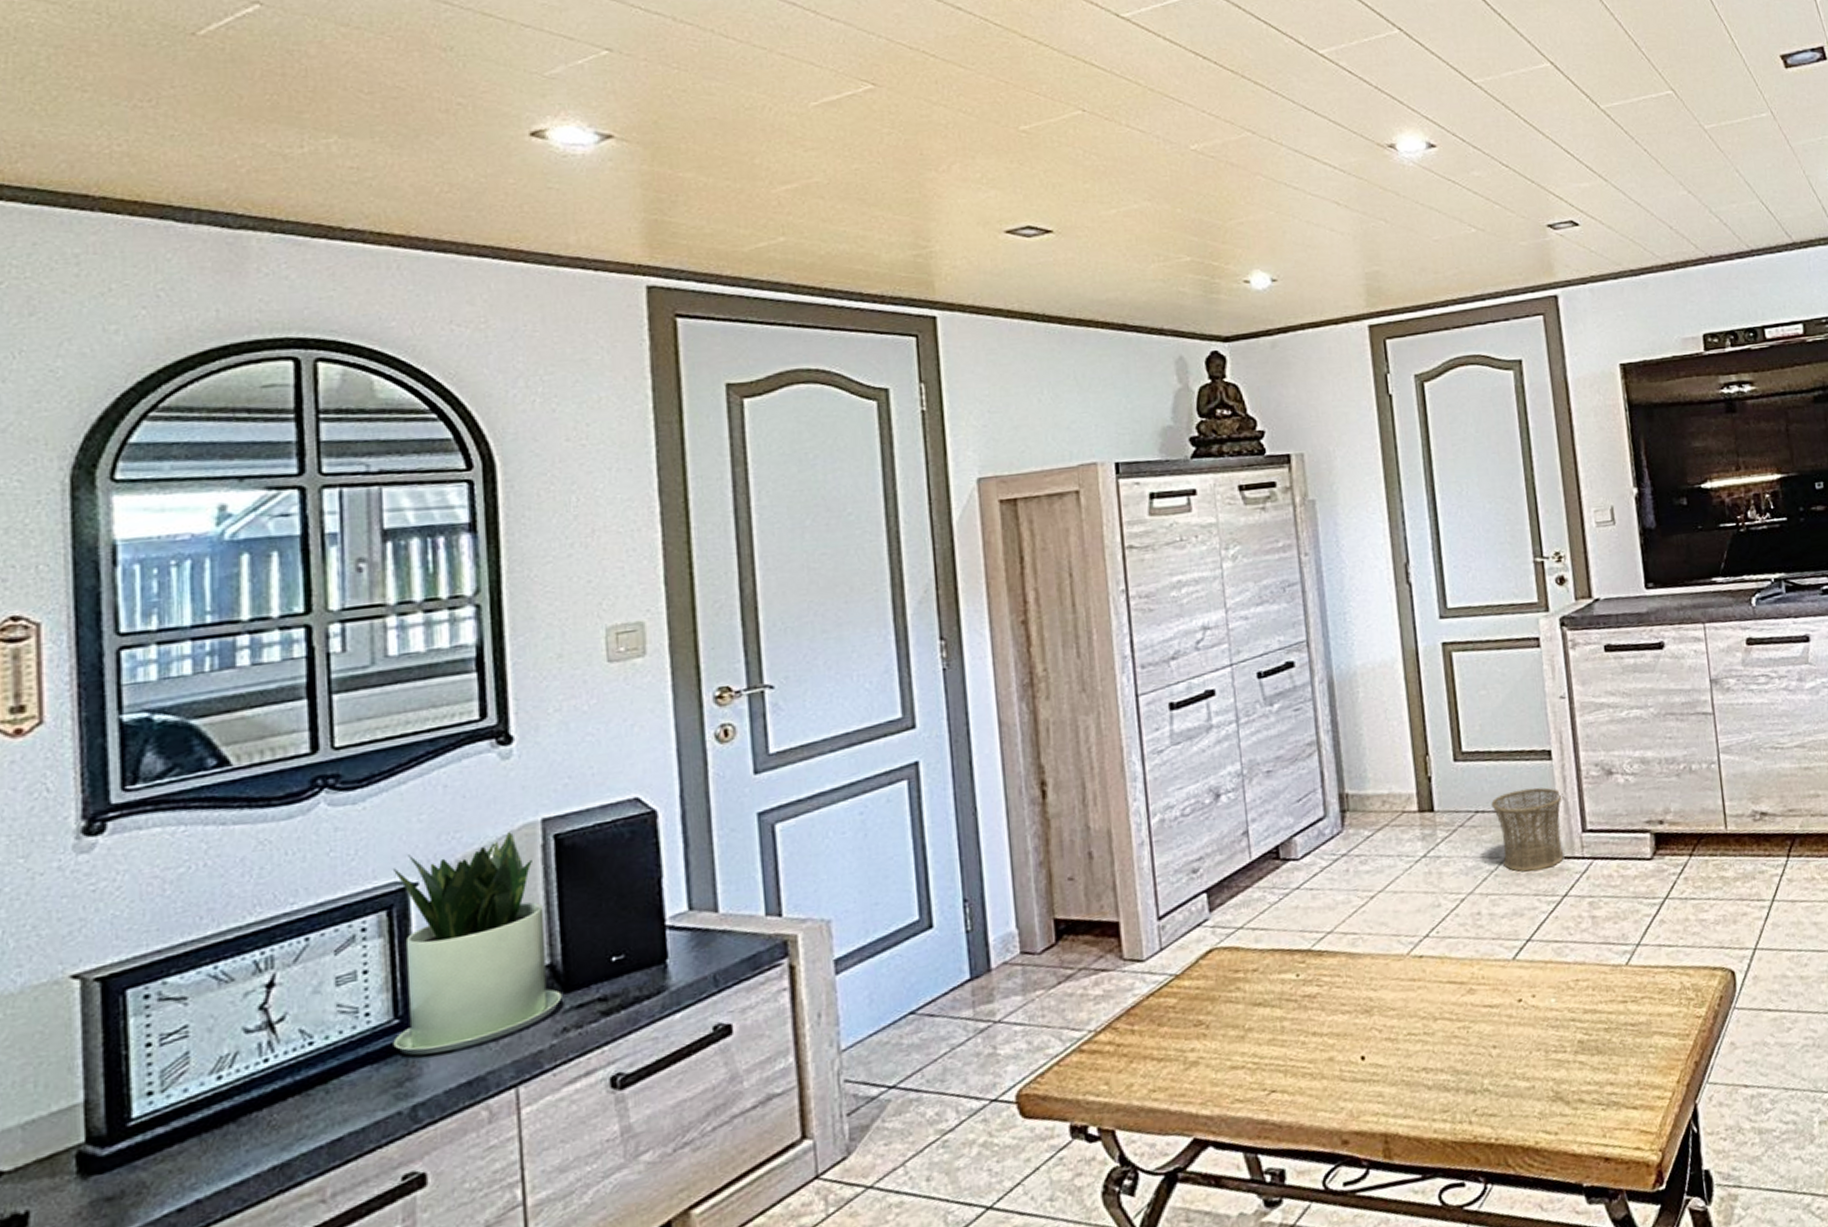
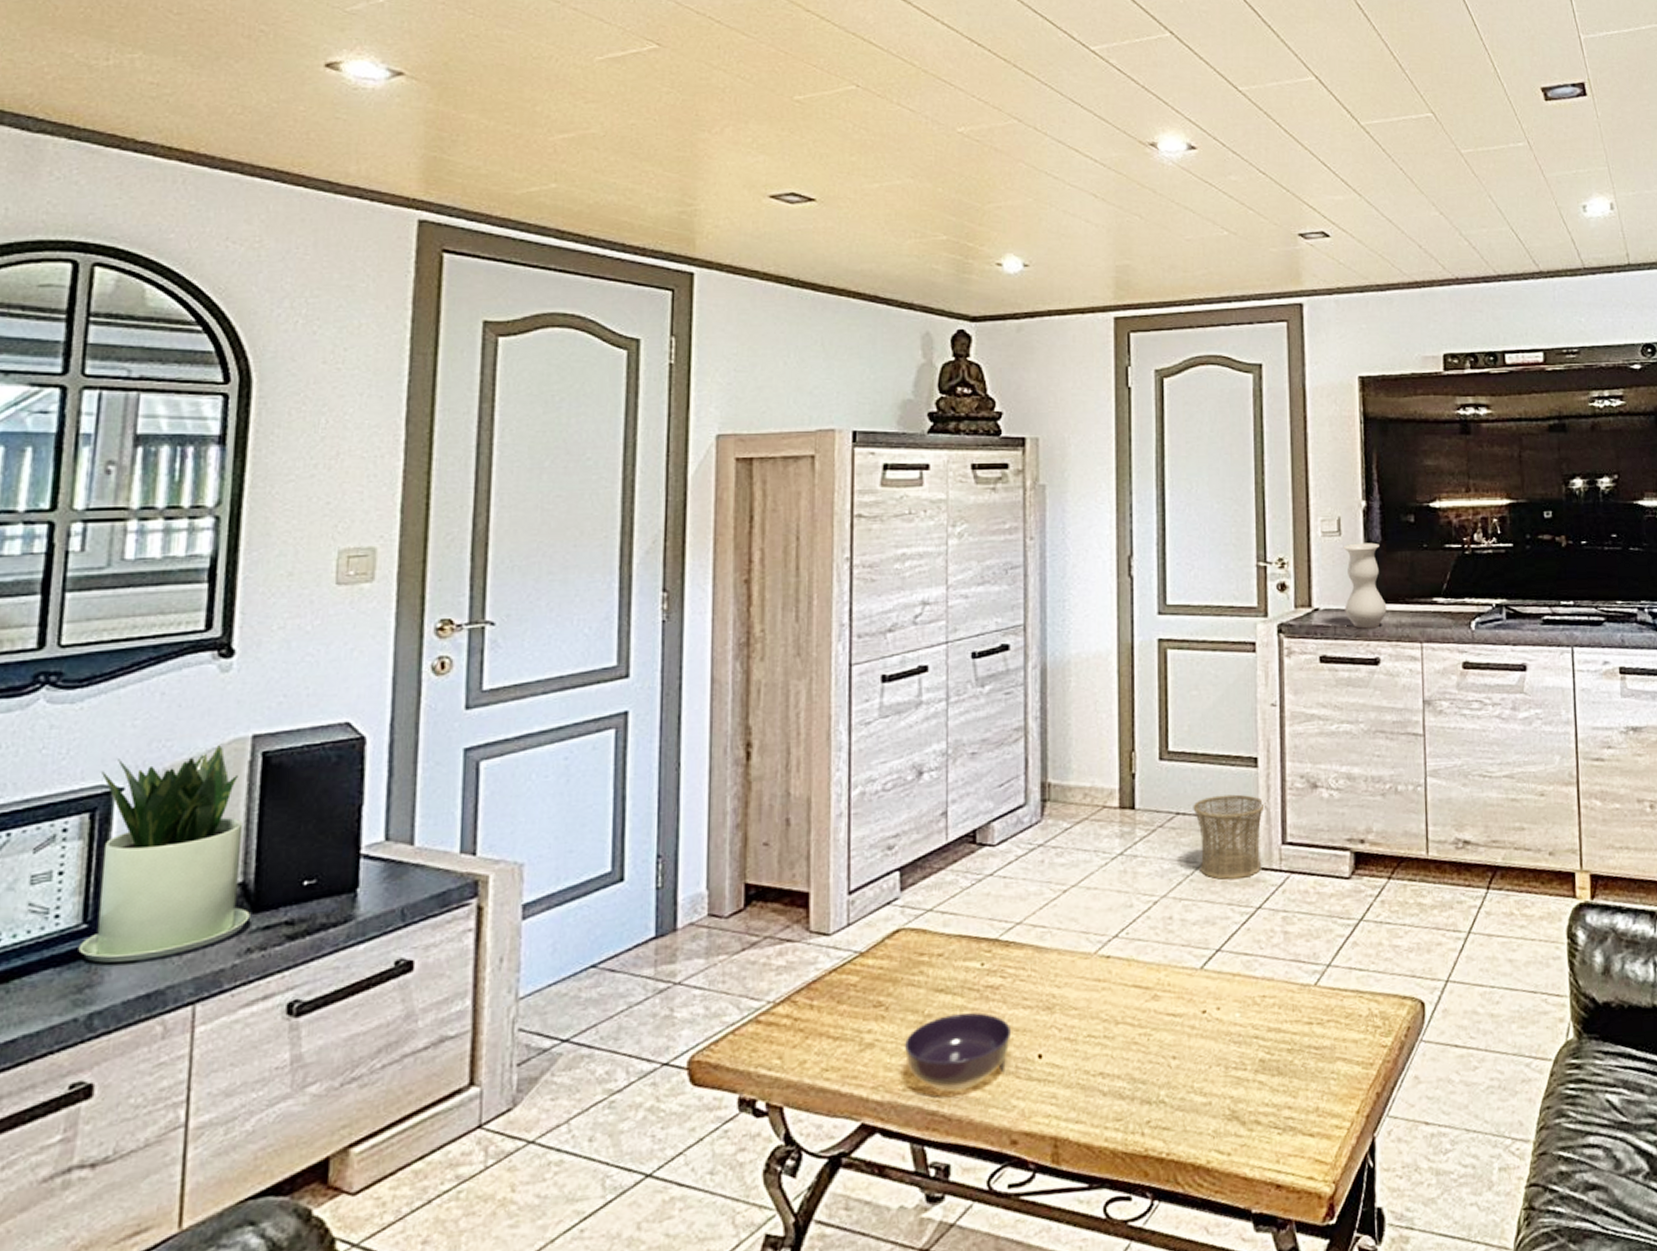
bowl: none [1228,1022,1333,1101] -> present [904,1012,1012,1092]
vase: none [1618,528,1667,616] -> present [1343,542,1387,630]

